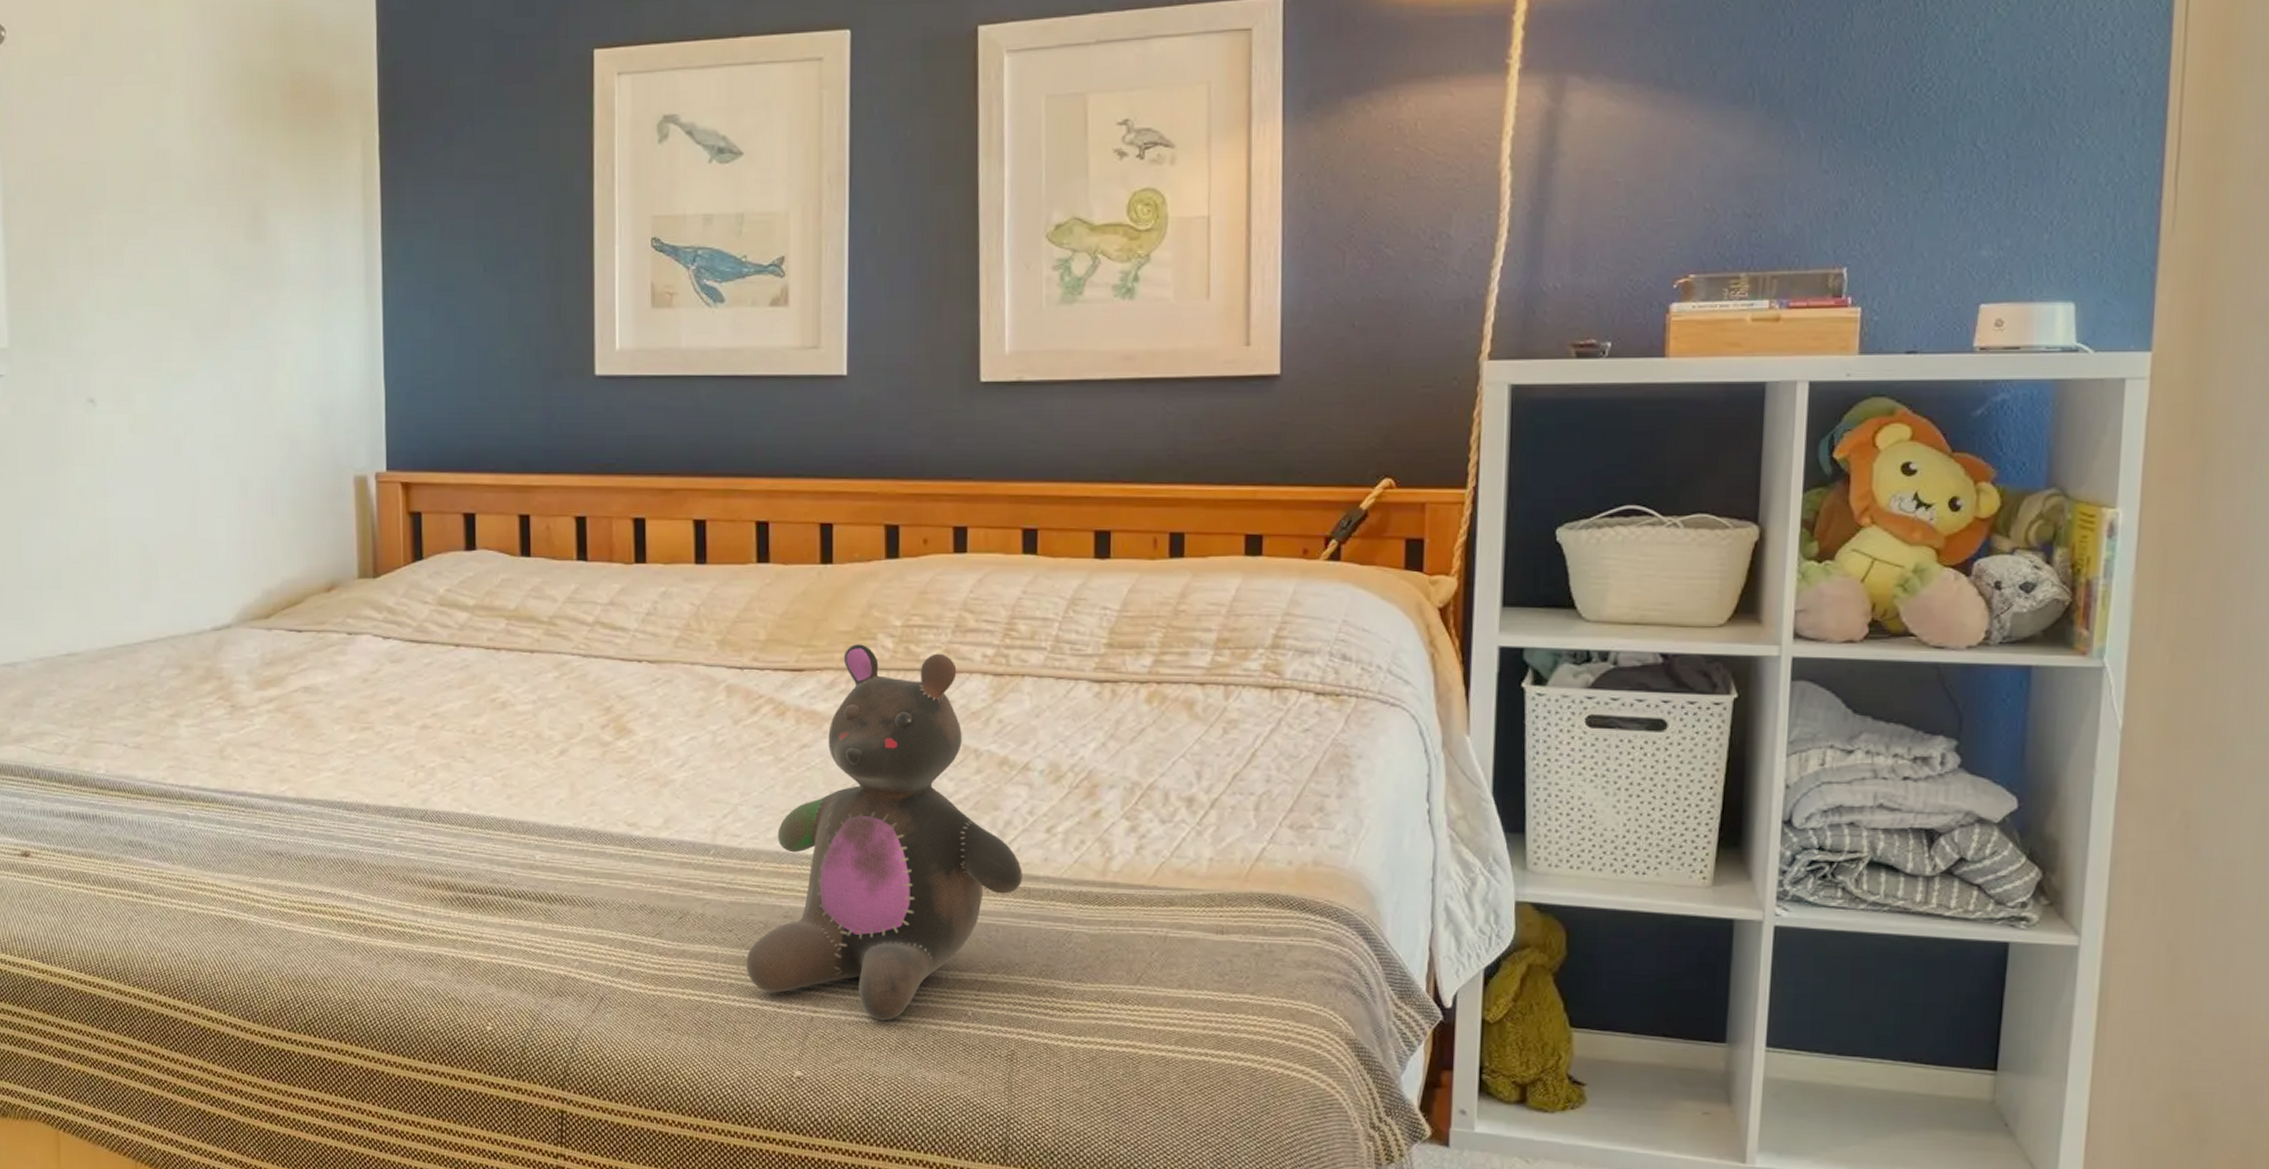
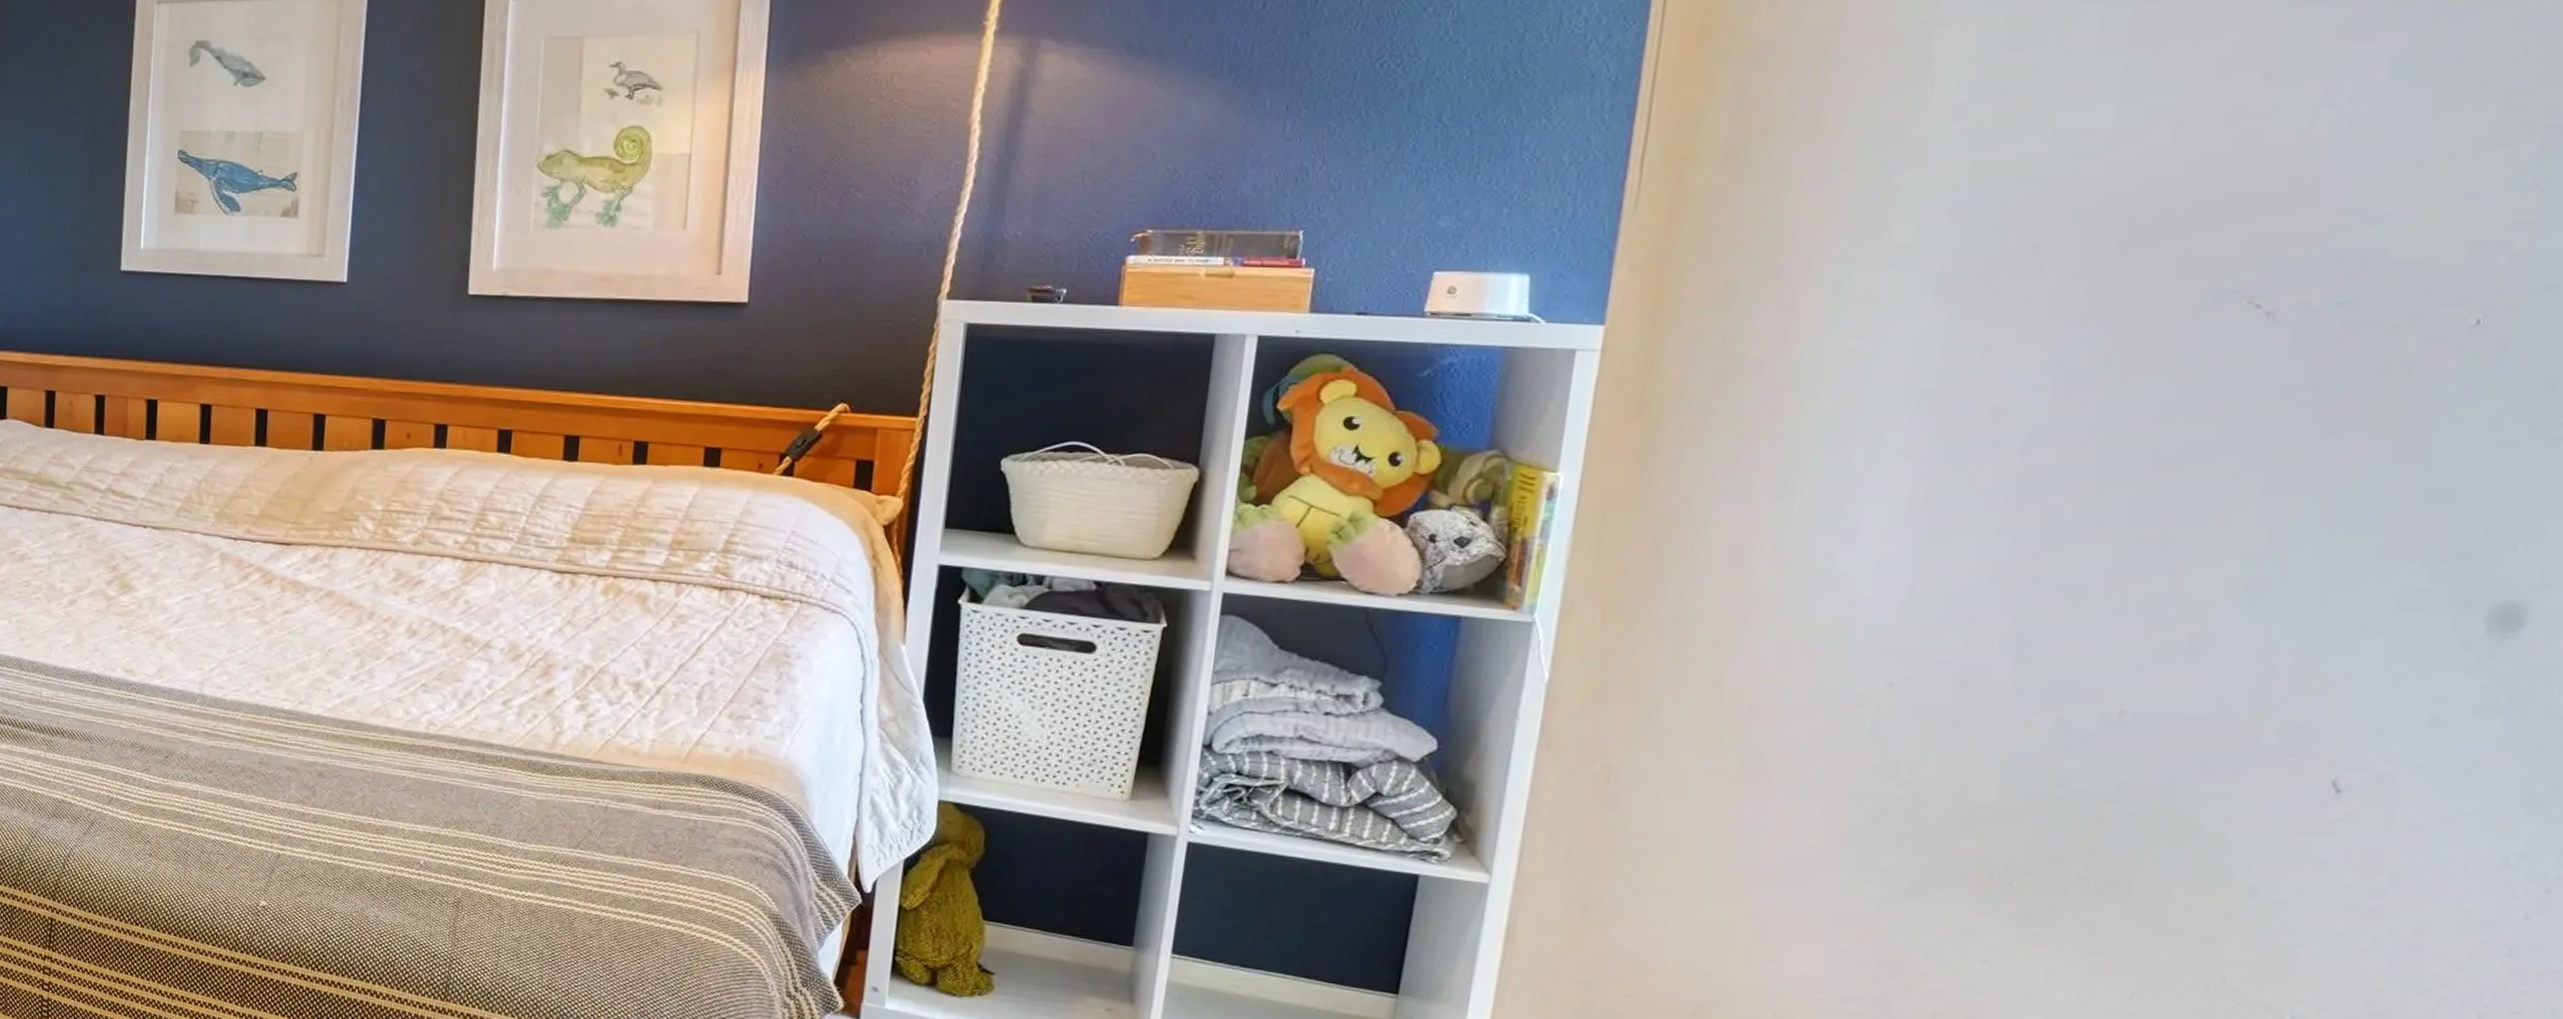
stuffed bear: present [746,644,1022,1020] -> none [222,524,478,863]

